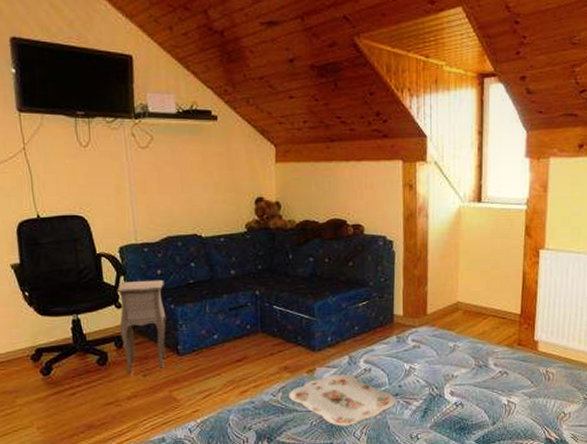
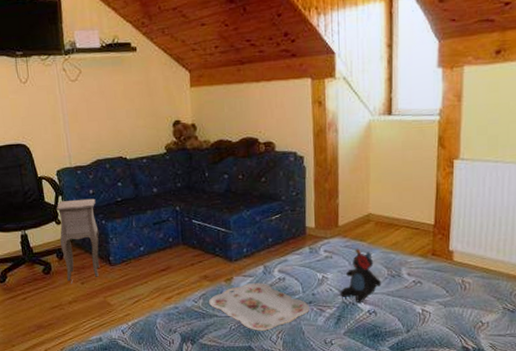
teddy bear: none [427,337,469,395] -> present [340,248,382,304]

